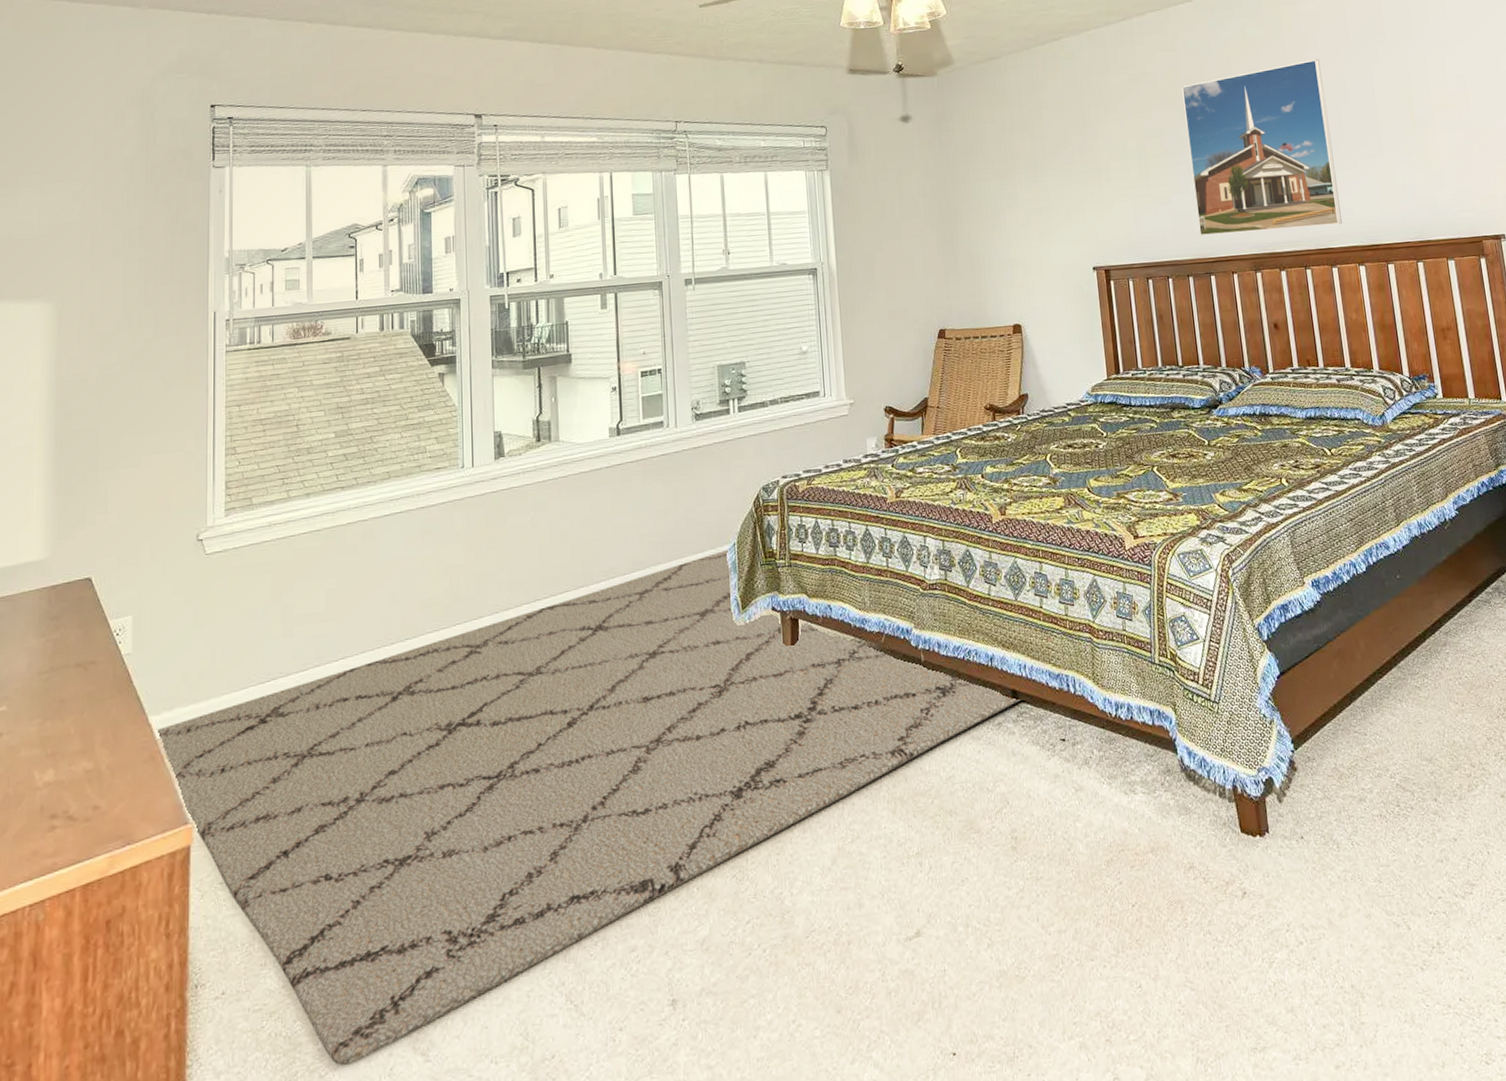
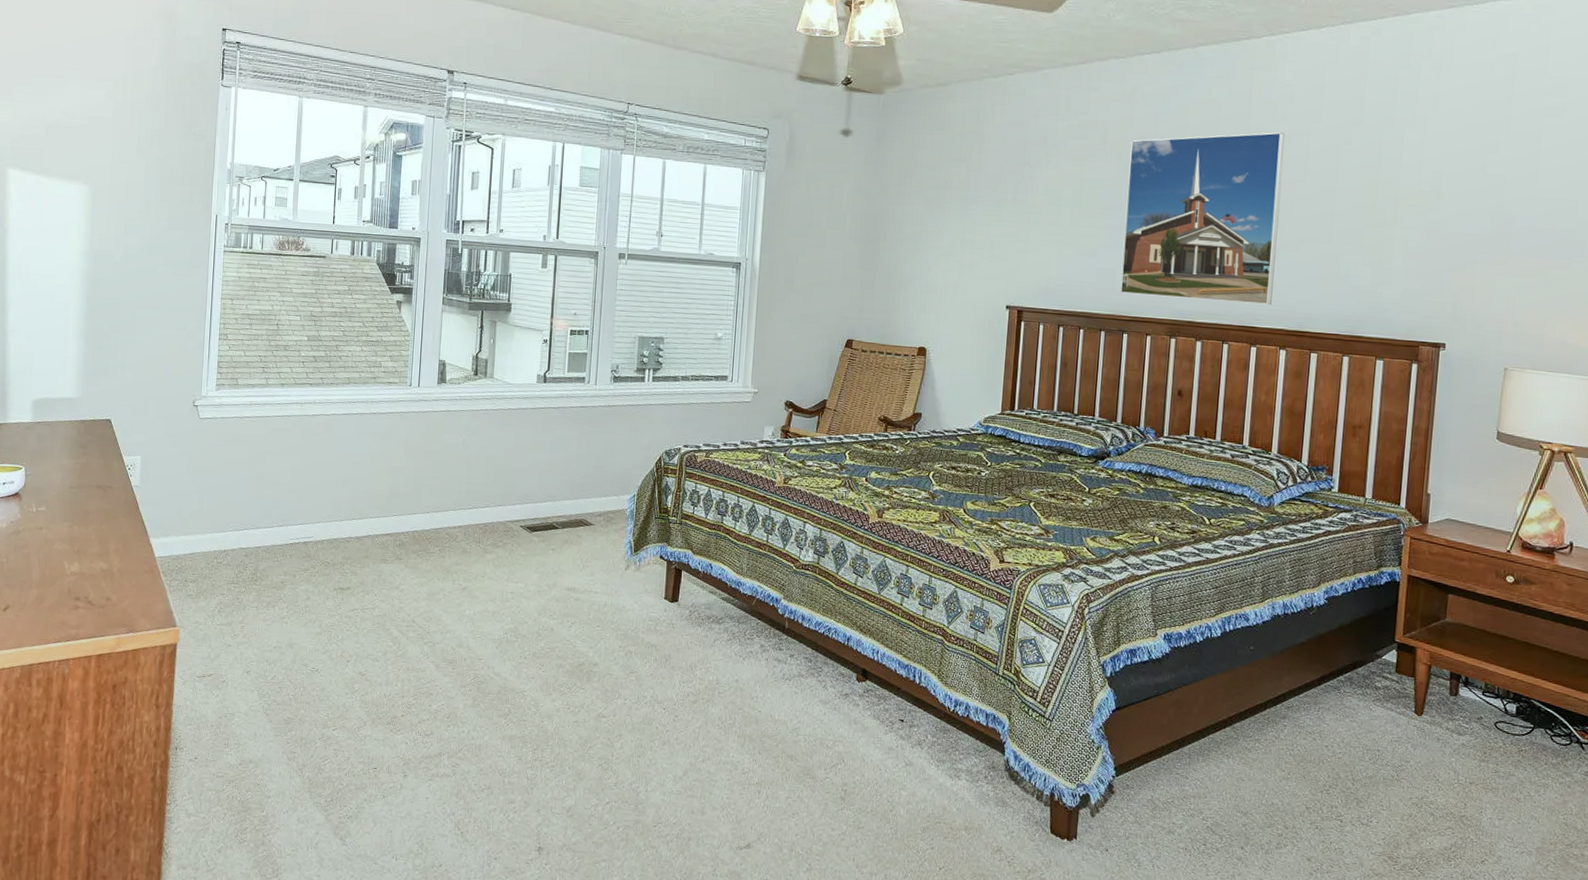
rug: present [157,549,1022,1066] -> none [156,498,871,833]

